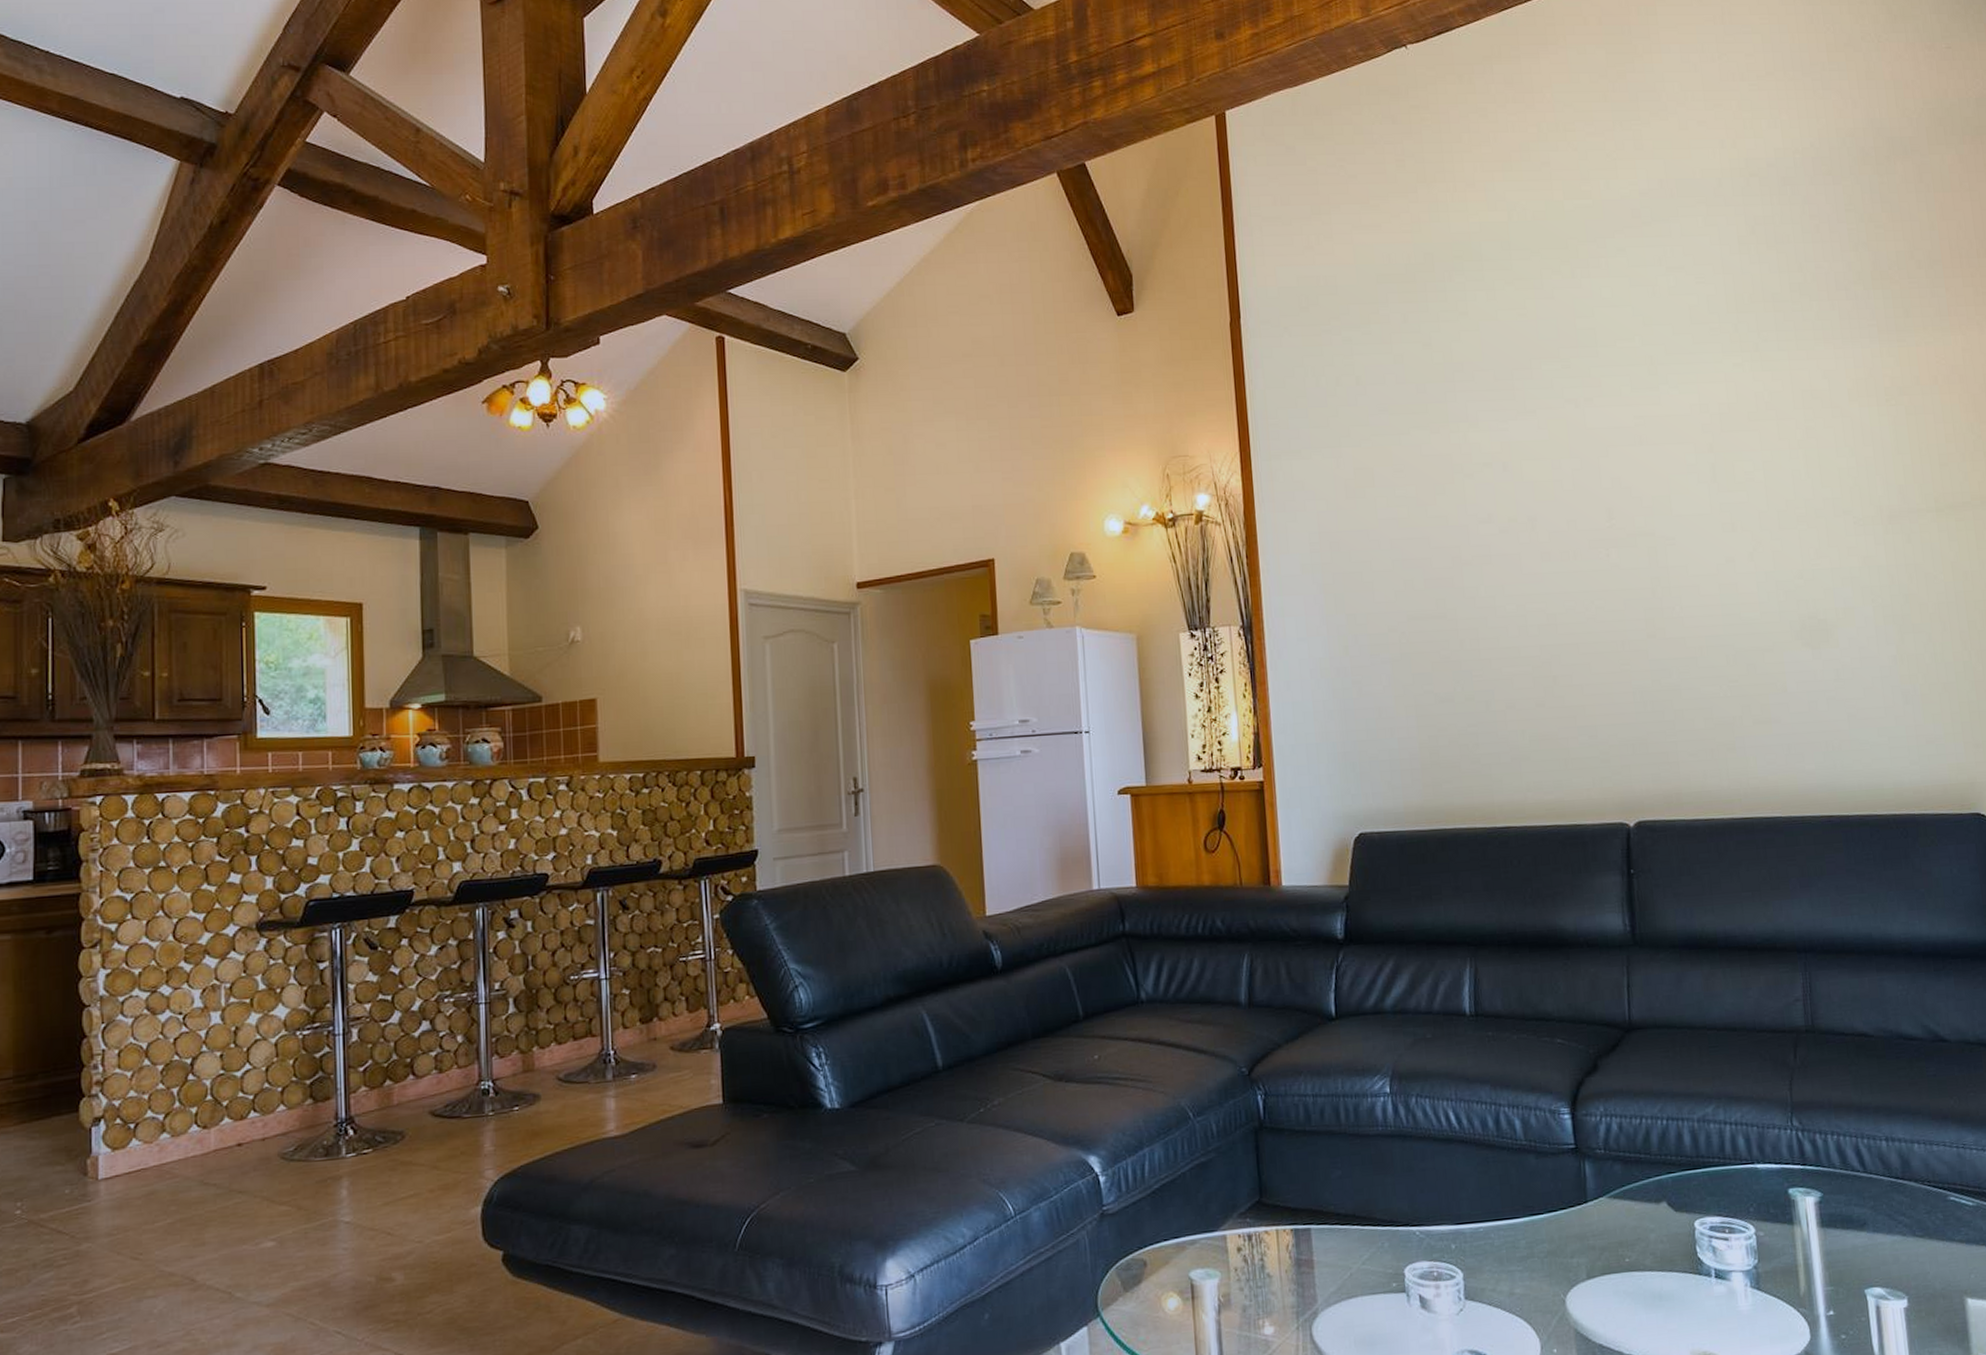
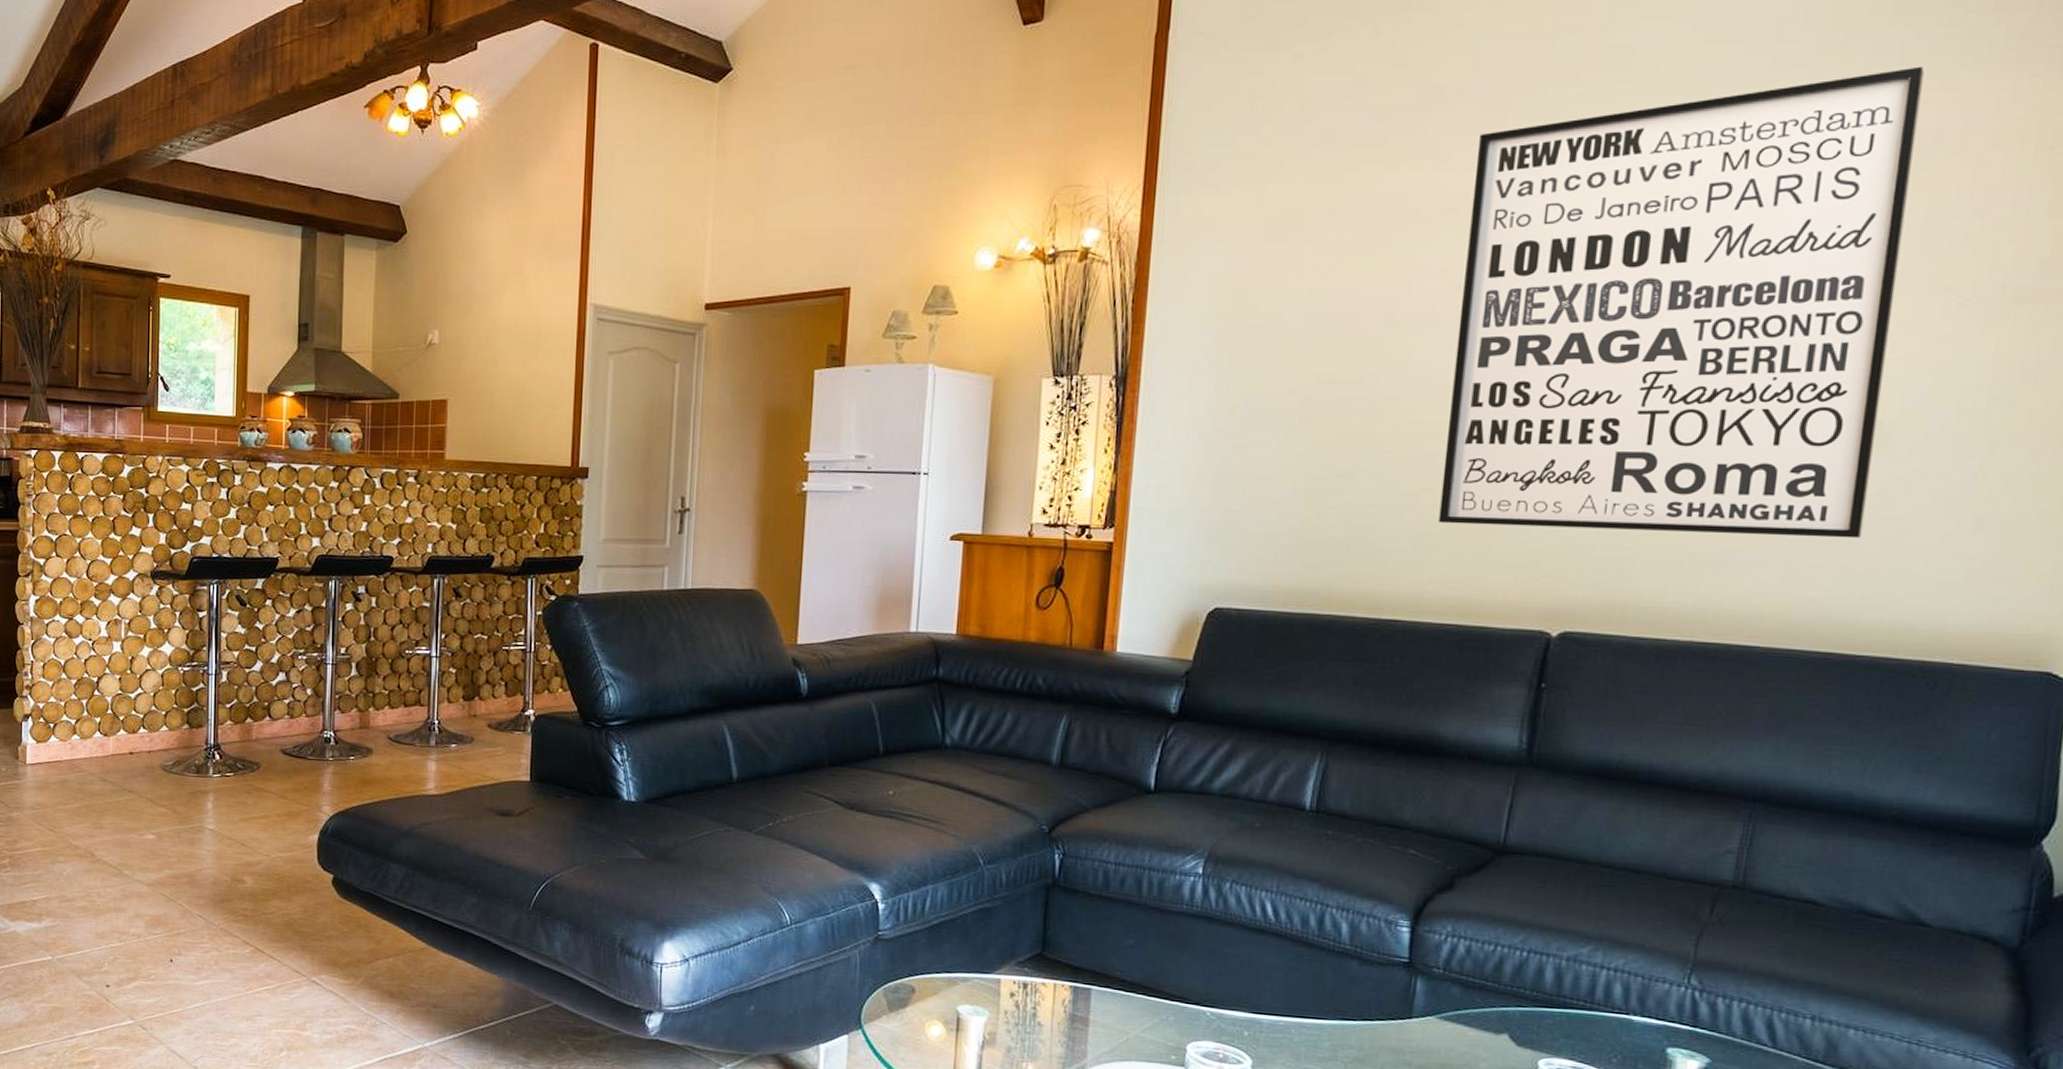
wall art: none [1497,341,1832,736] -> present [1438,66,1924,539]

